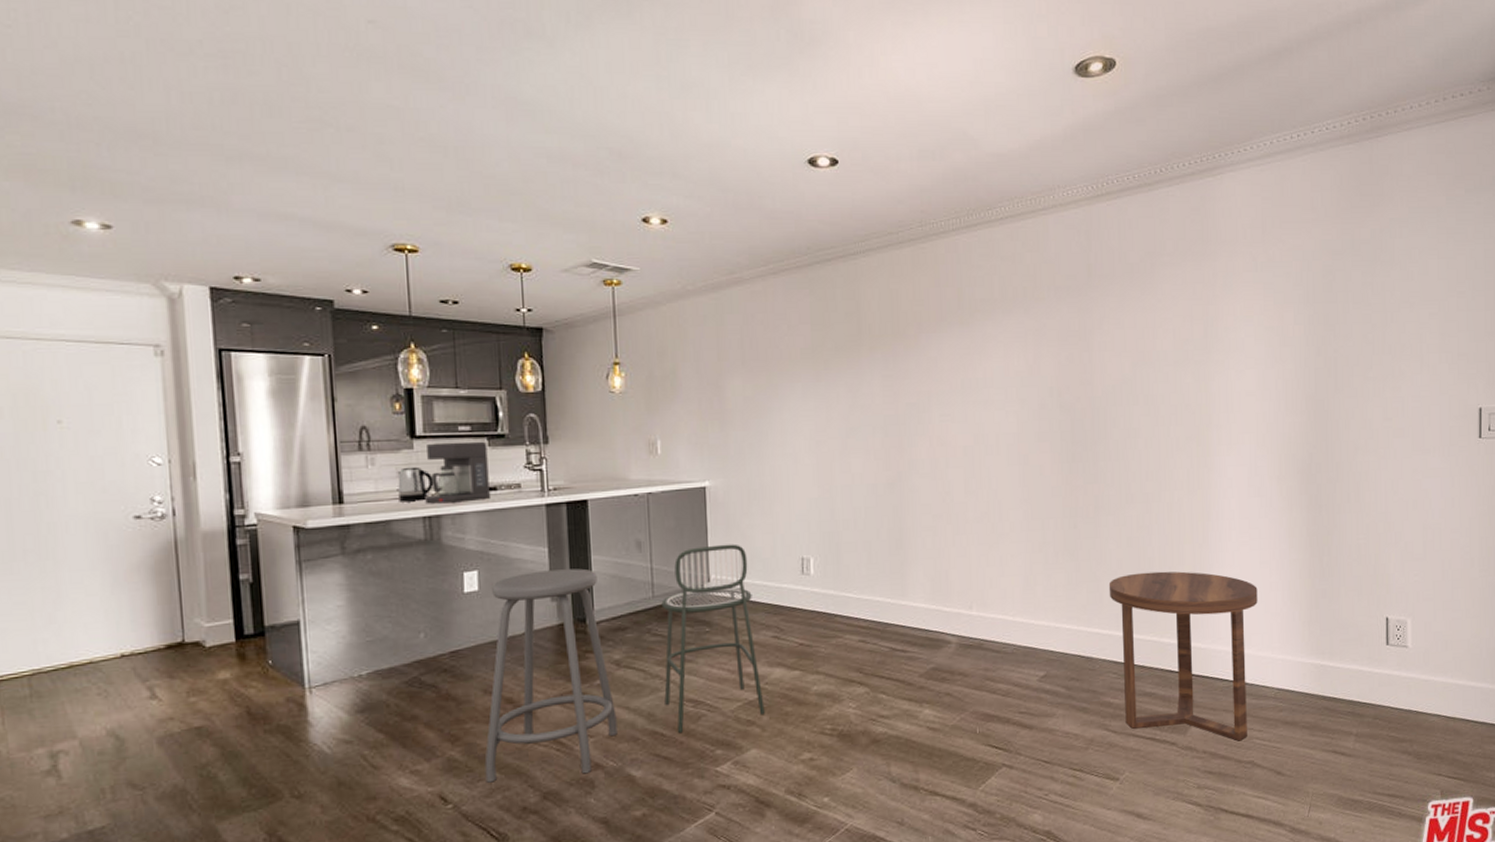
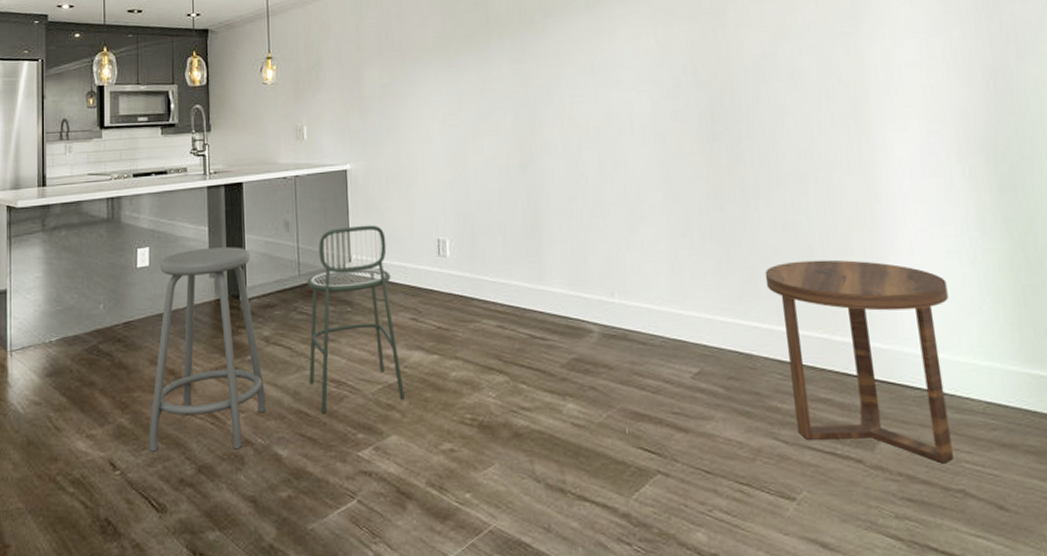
kettle: present [397,466,434,502] -> none [88,153,117,185]
coffee maker: present [425,441,492,505] -> none [109,130,163,187]

